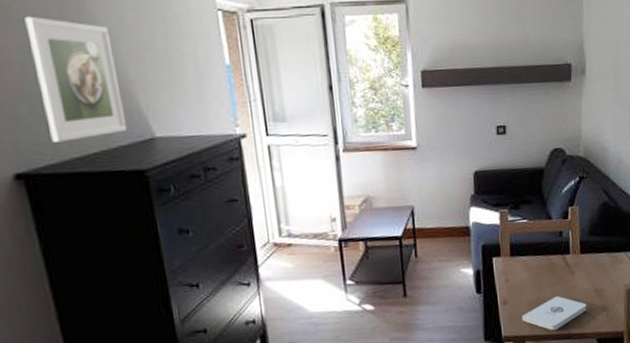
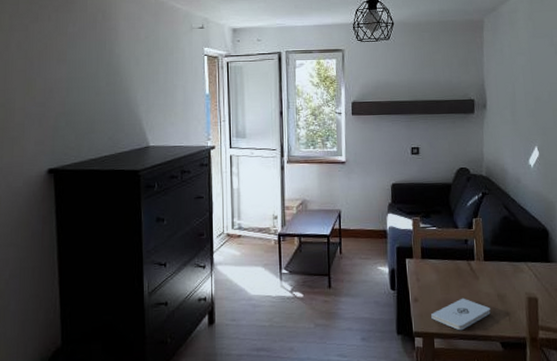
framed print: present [24,16,128,142] -> none [74,58,131,147]

